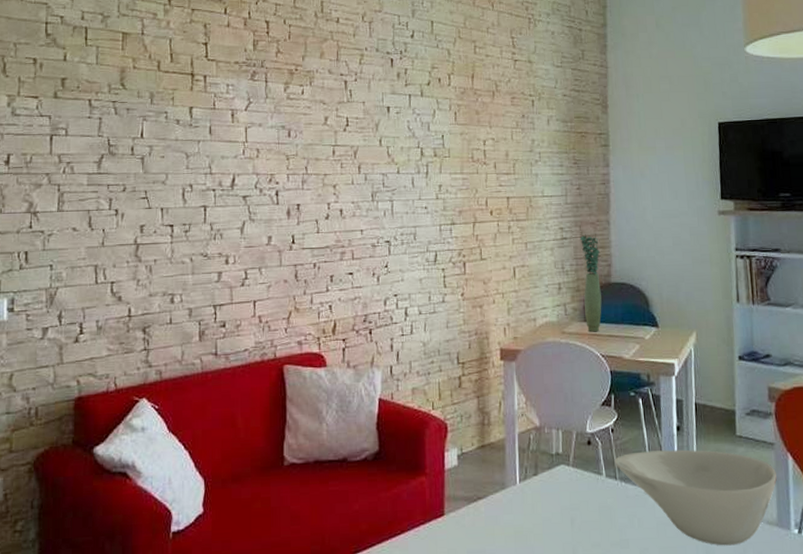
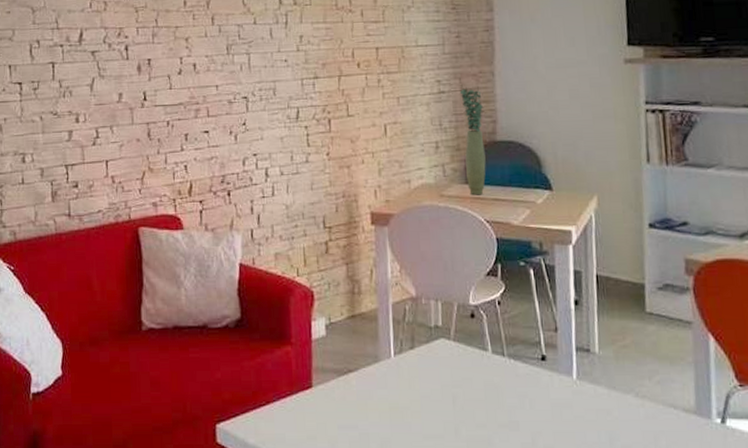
bowl: present [614,449,777,546] -> none [502,326,695,433]

